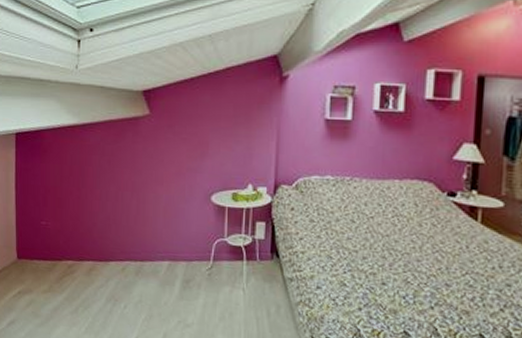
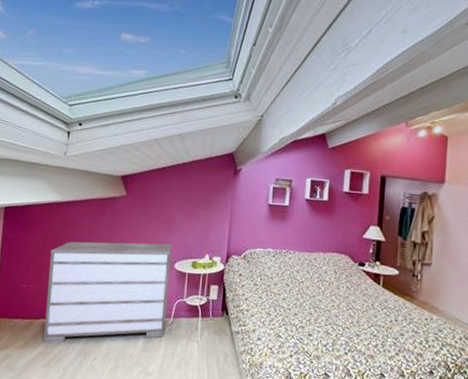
dresser: none [69,171,207,288] -> present [43,241,172,344]

